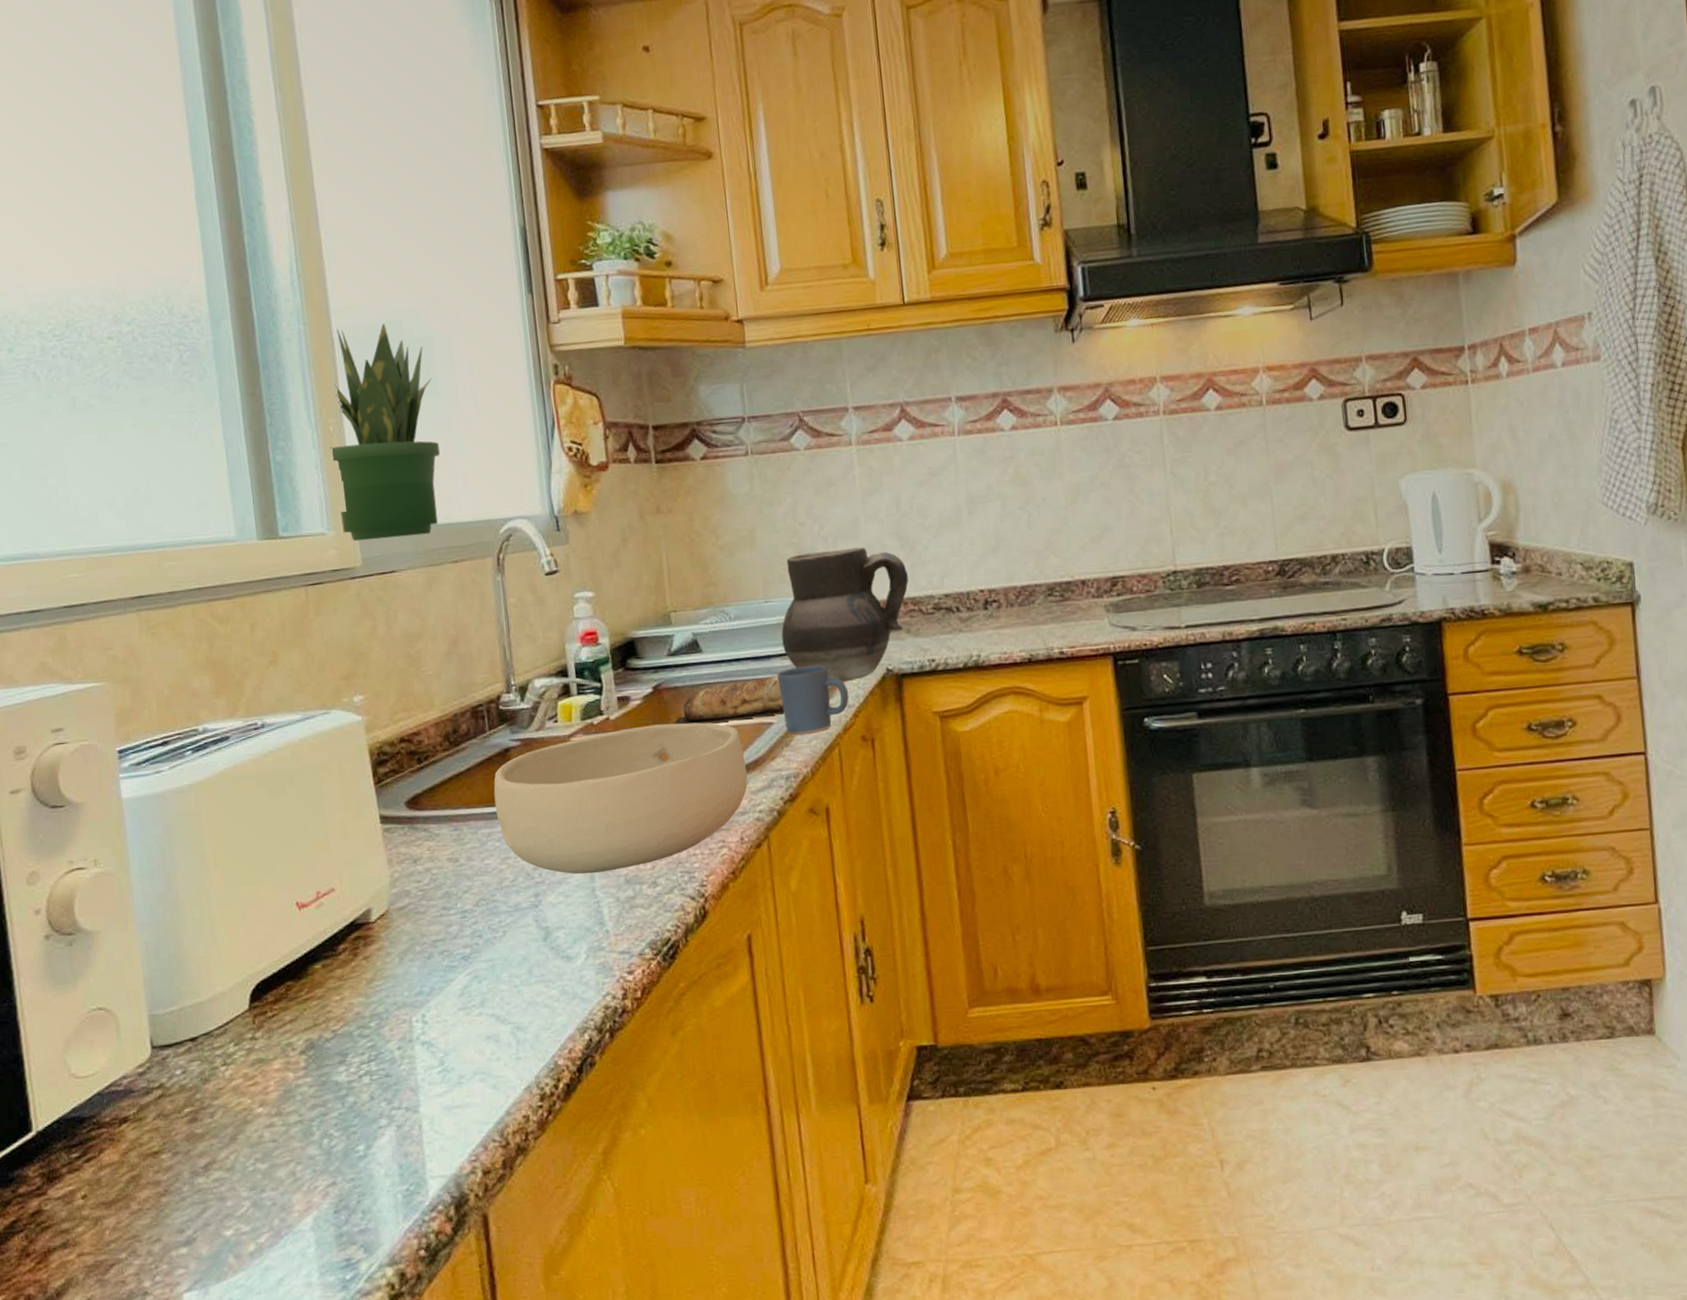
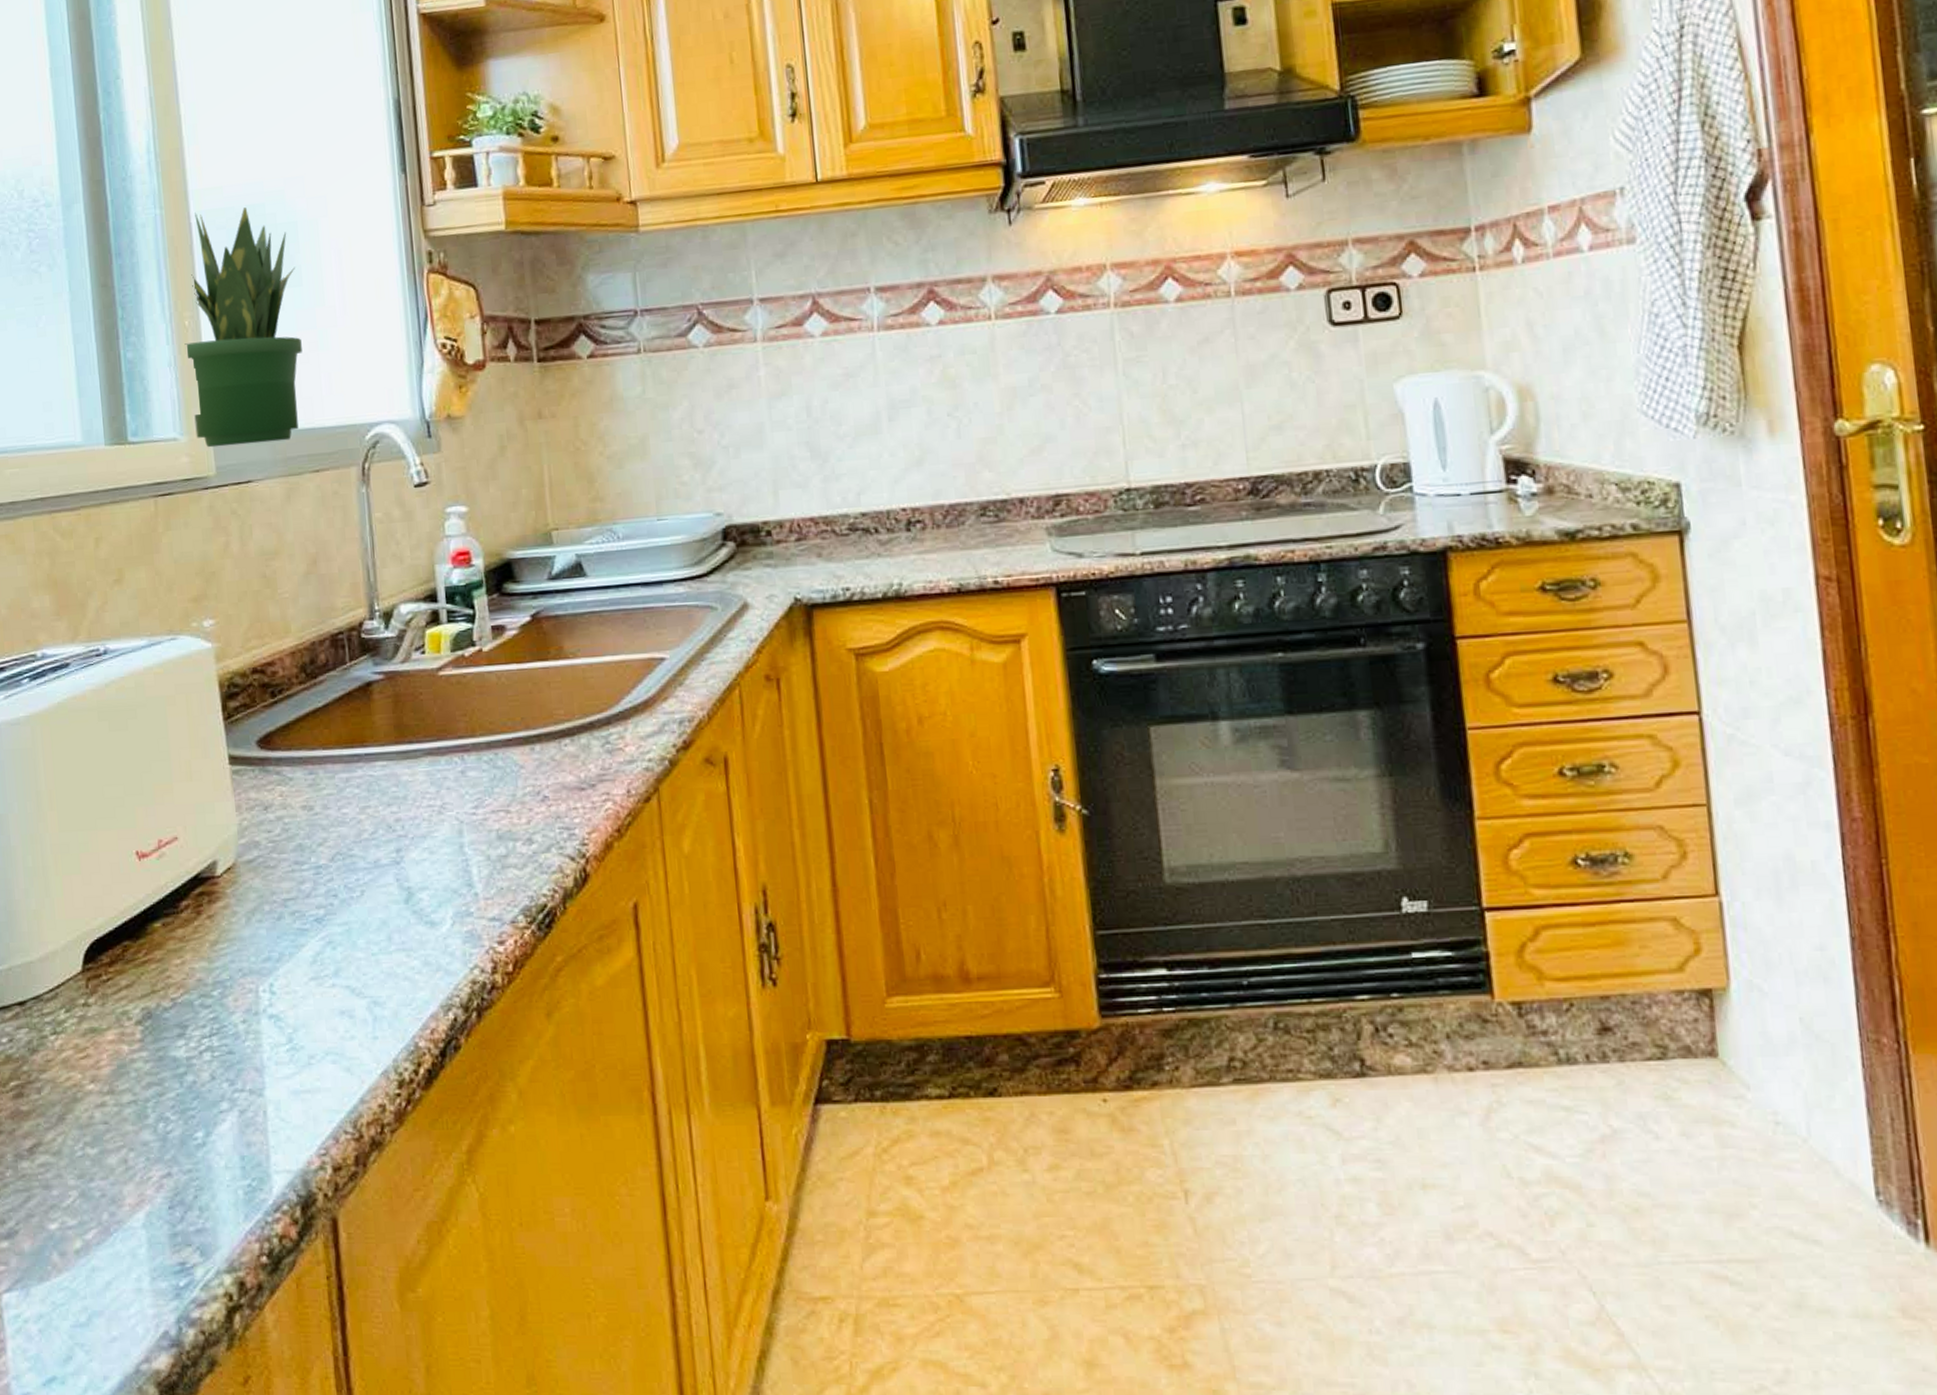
bowl: present [493,722,748,874] -> none [353,656,636,828]
bread loaf: present [673,675,785,725] -> none [553,604,678,659]
mug: present [777,665,849,736] -> none [670,592,752,674]
ceramic jug: present [781,547,909,683] -> none [675,458,820,613]

